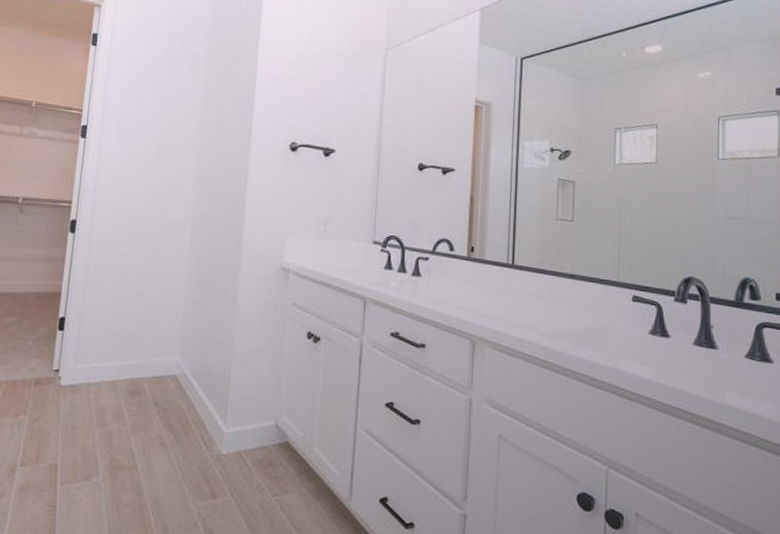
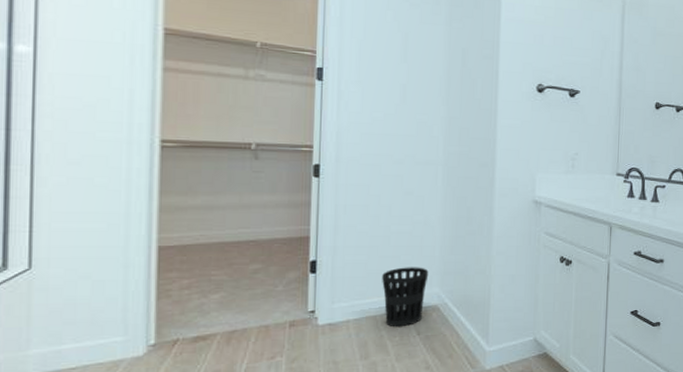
wastebasket: none [124,331,170,396] -> present [382,267,429,327]

